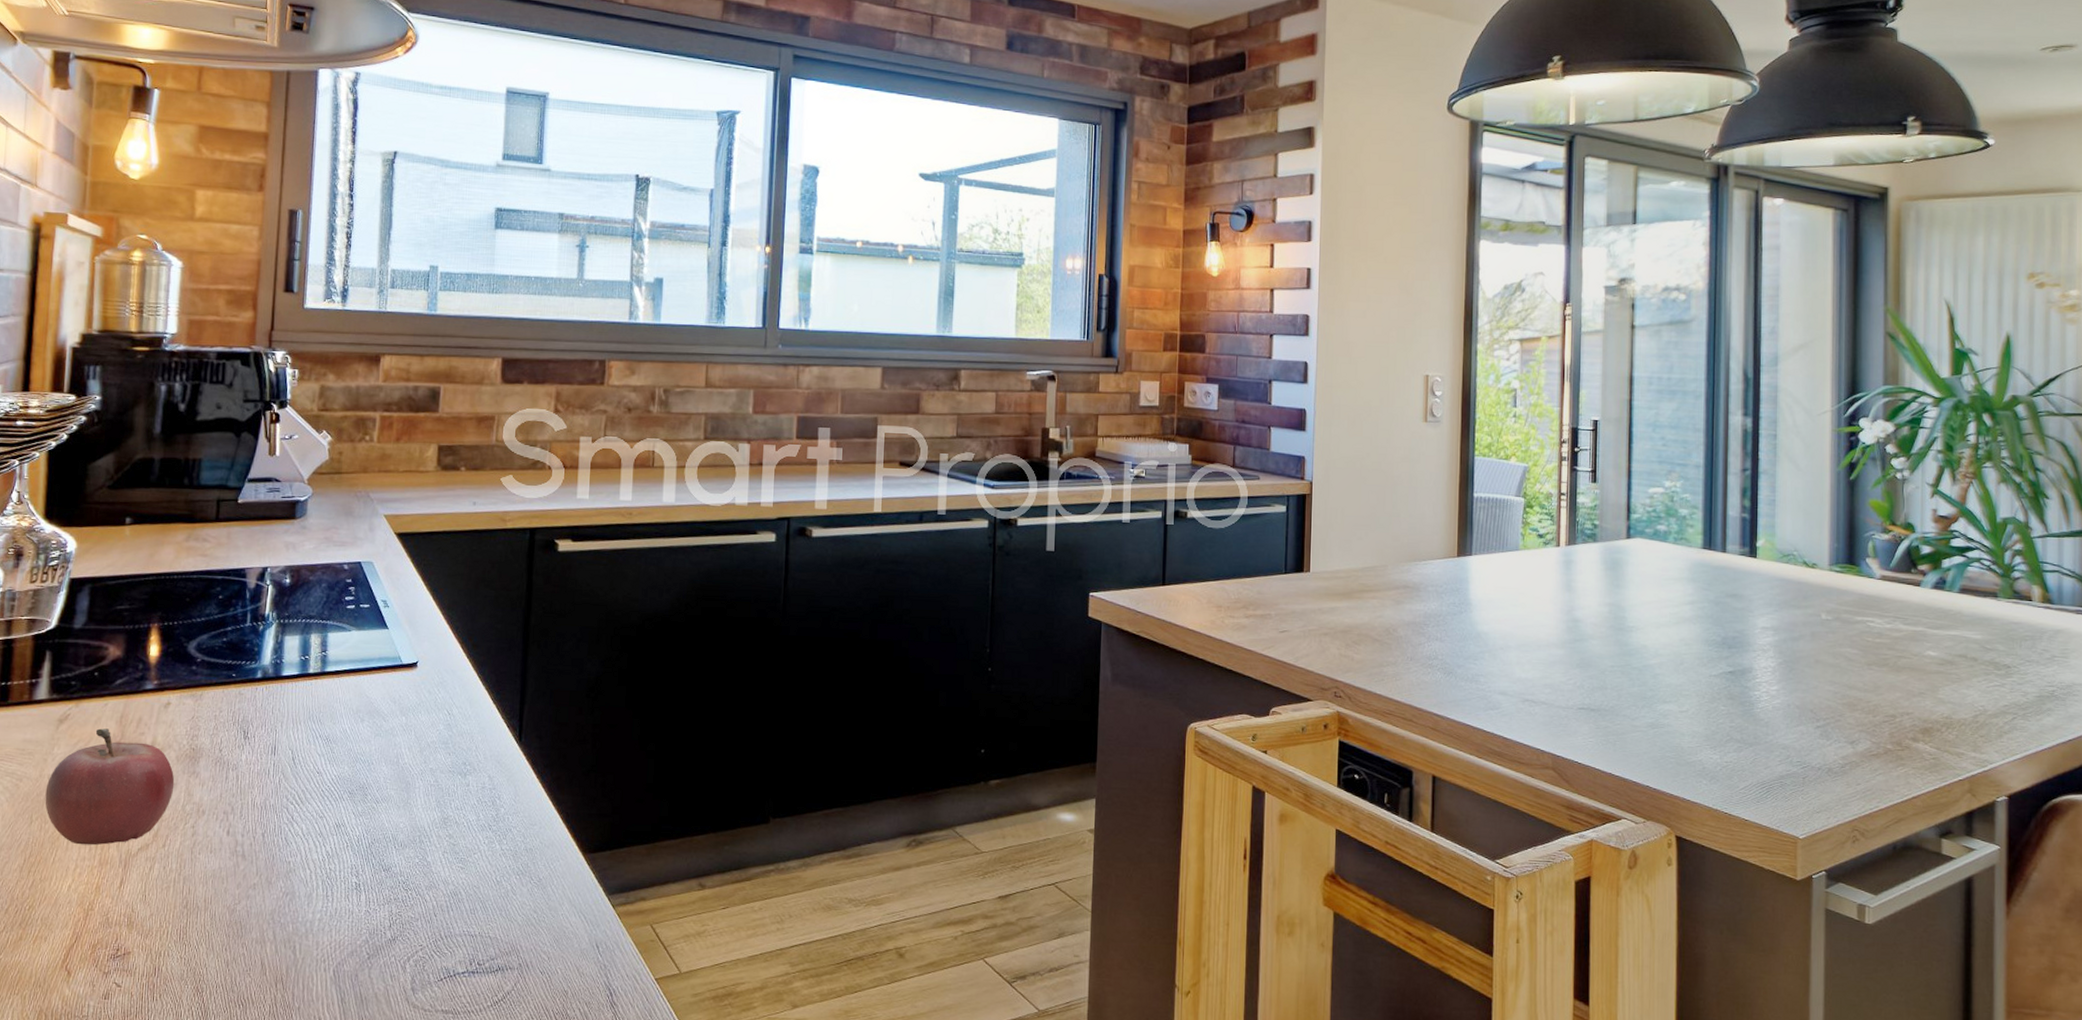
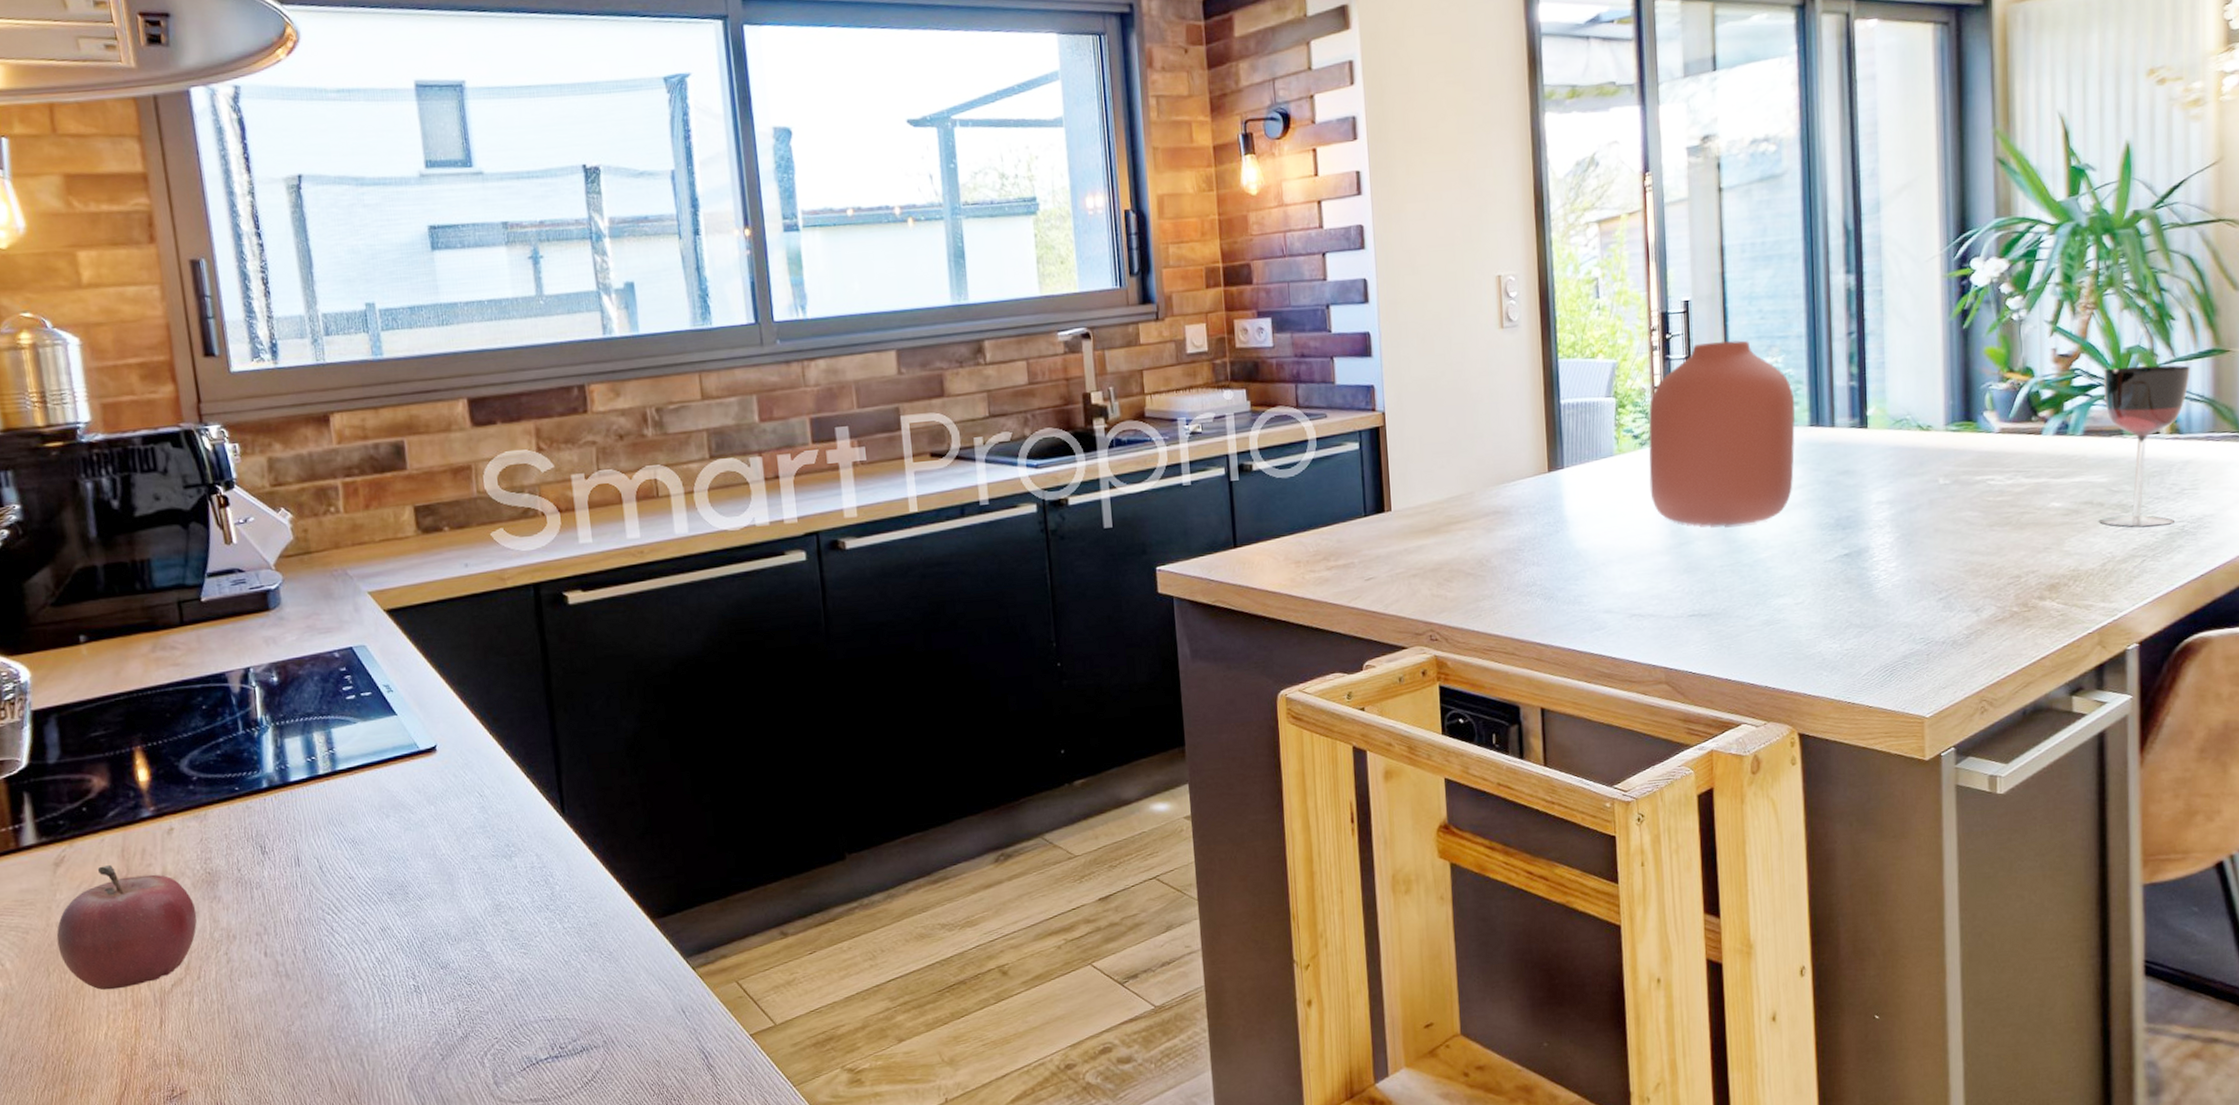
vase: none [1550,460,1690,631] -> present [1649,340,1795,526]
wineglass: none [1972,534,2062,688] -> present [2099,365,2190,527]

